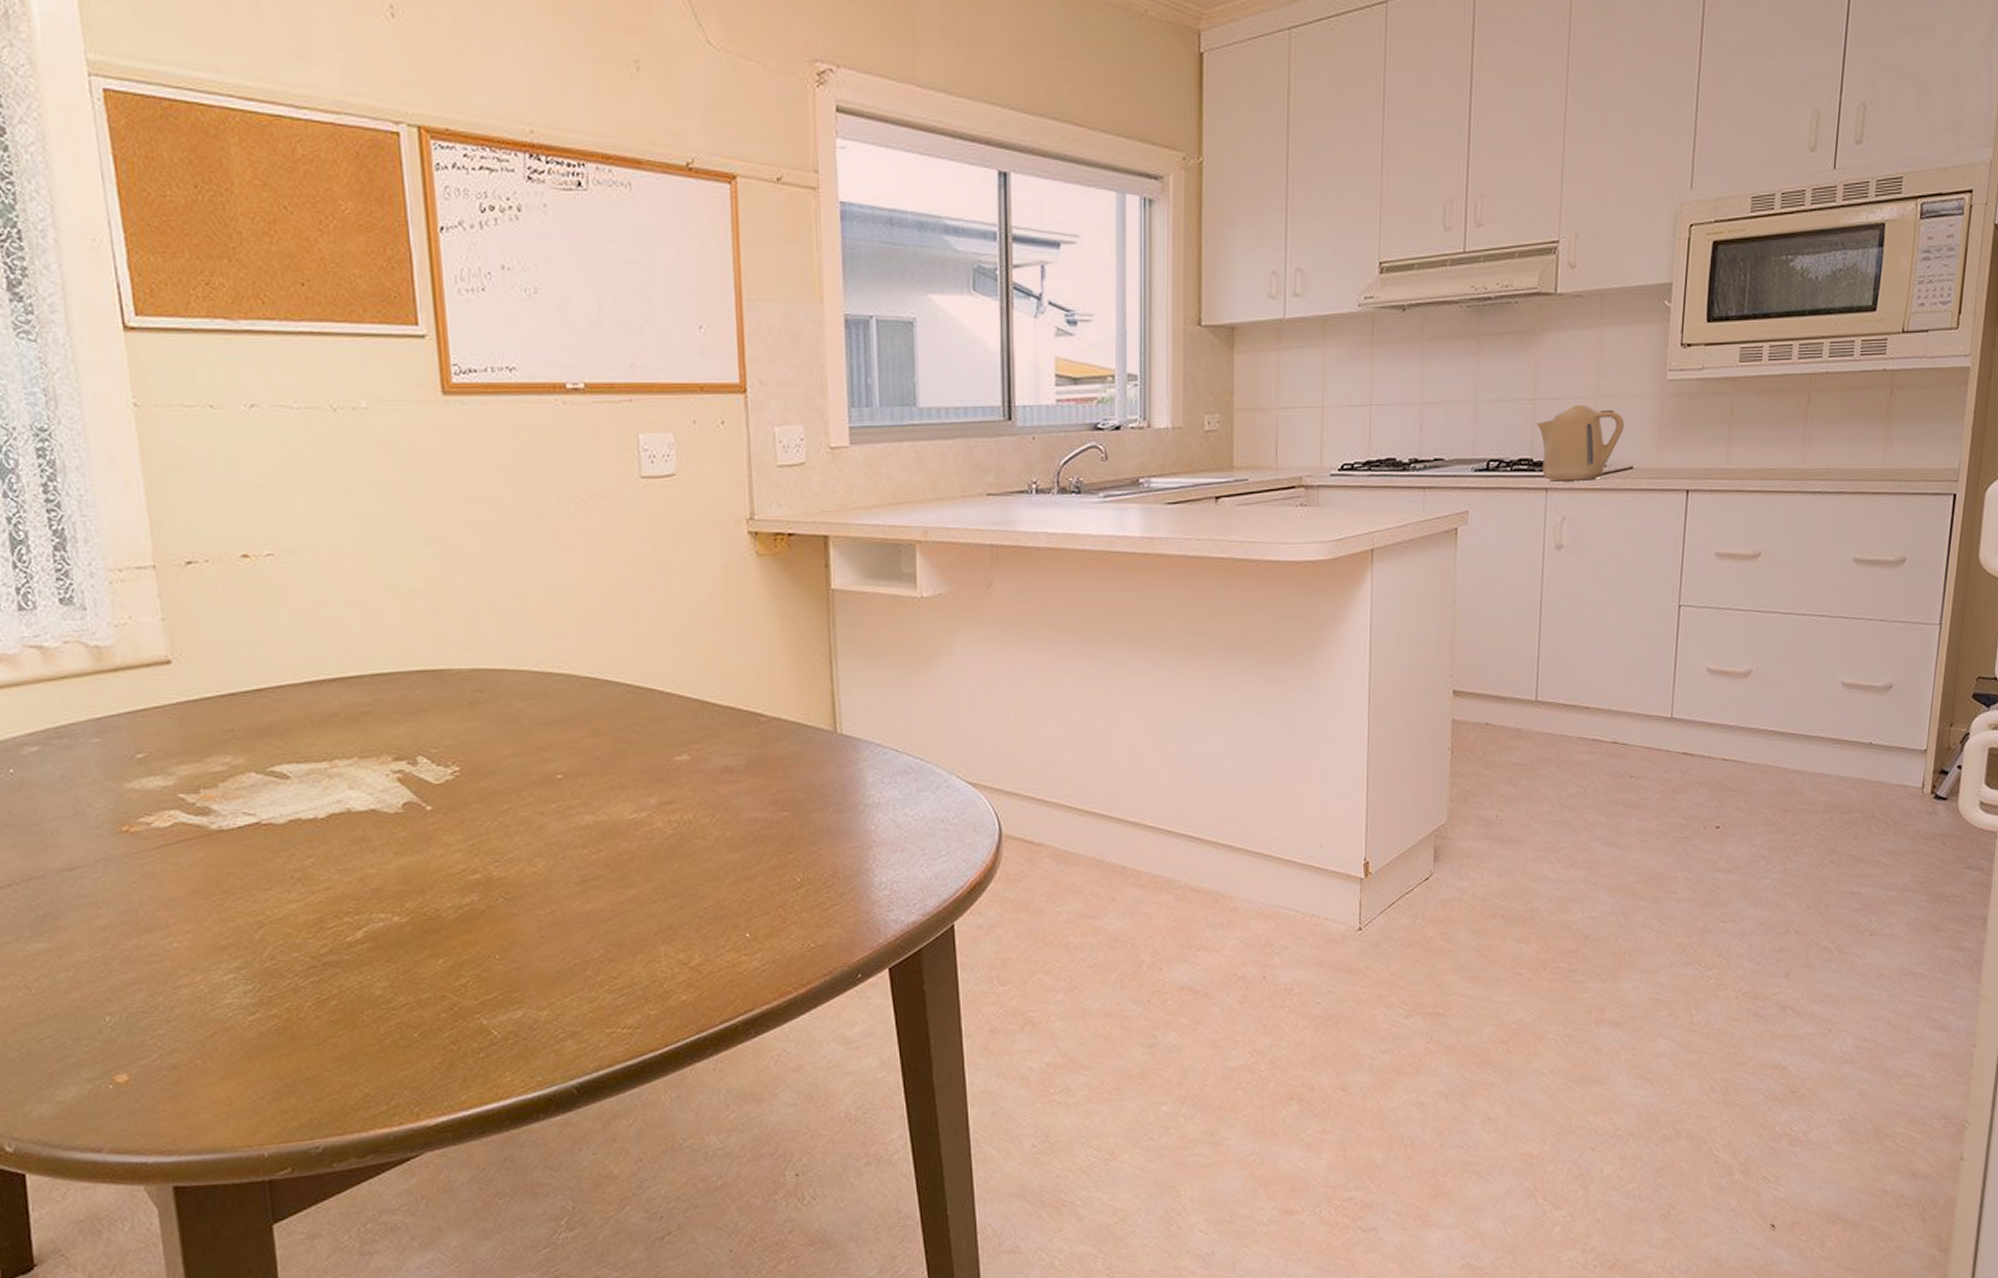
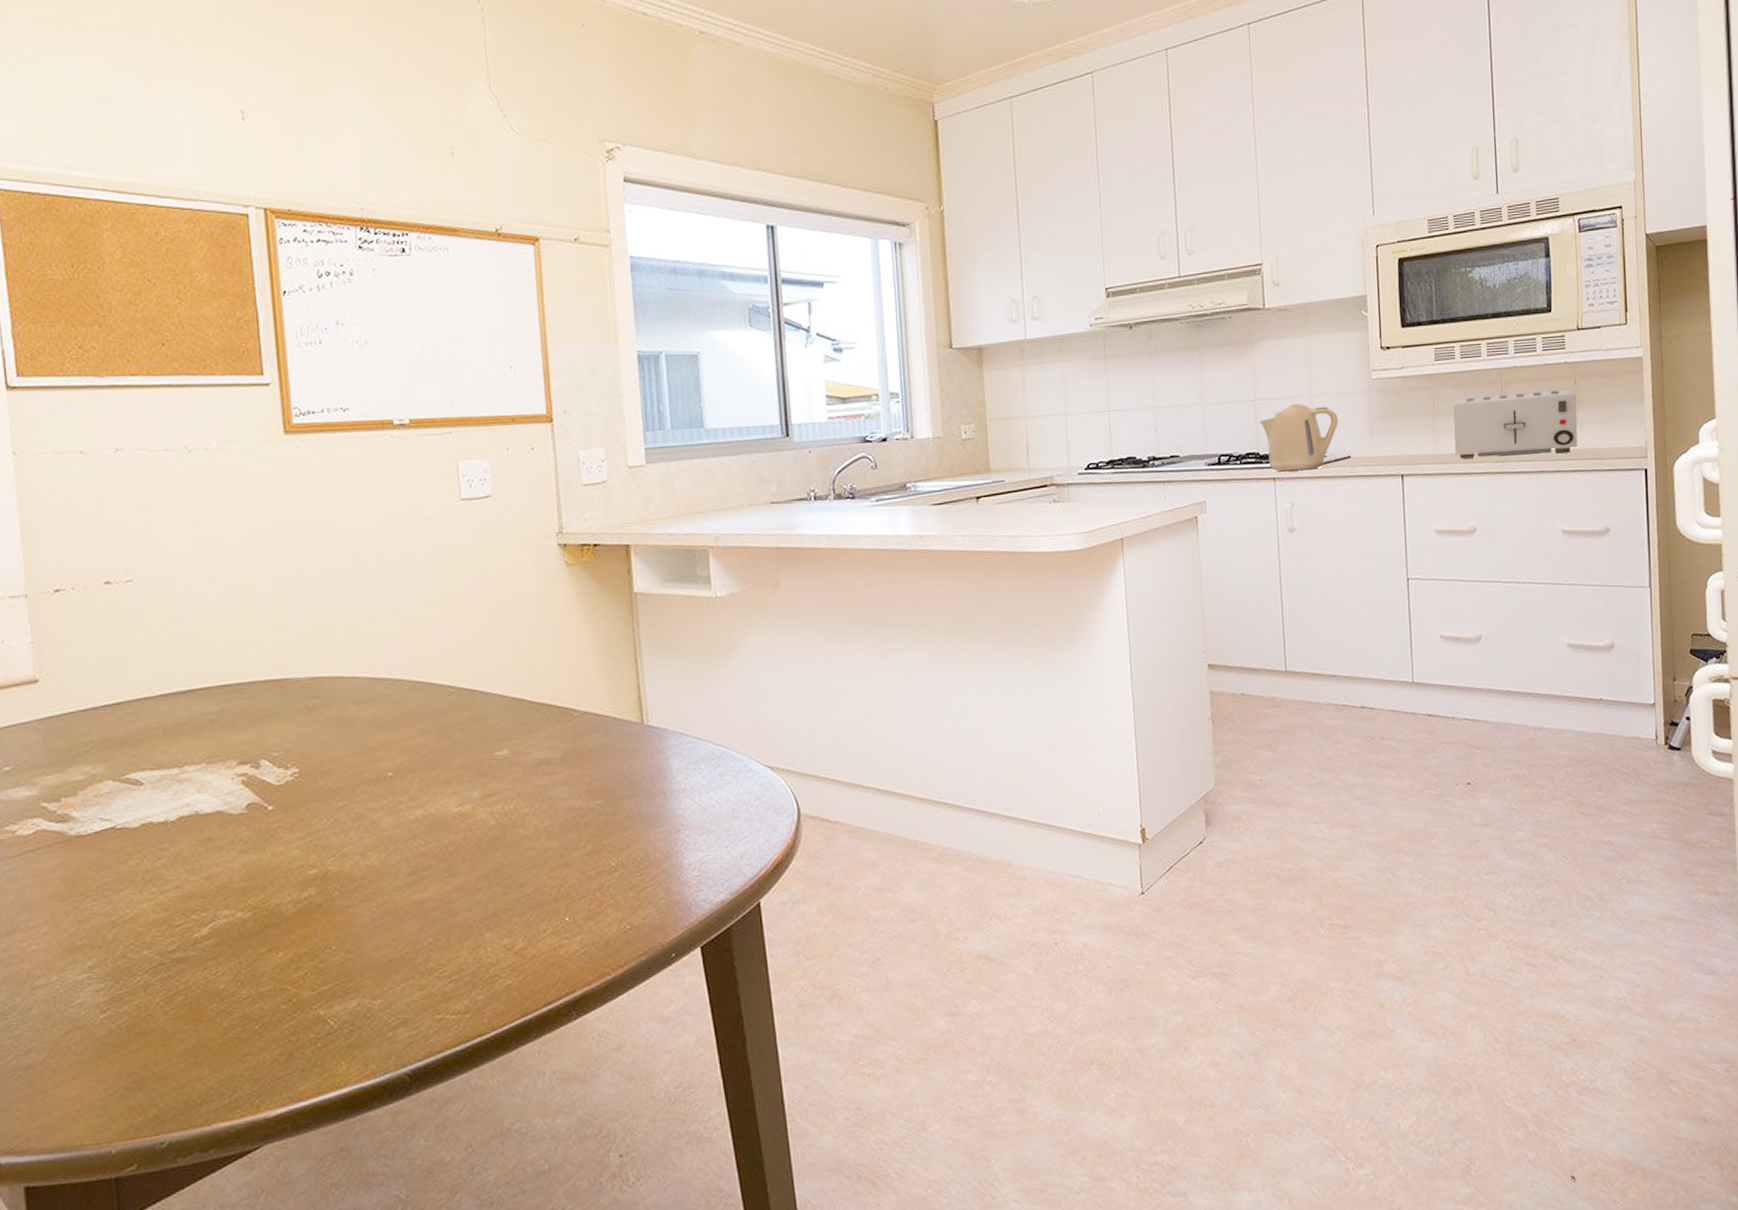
toaster: none [1748,400,1891,475] -> present [1453,389,1578,459]

